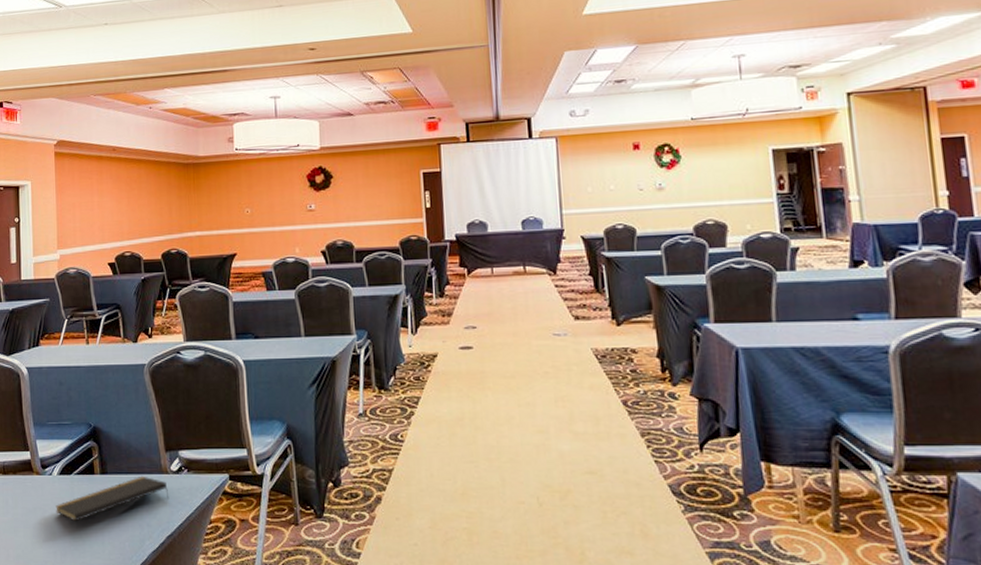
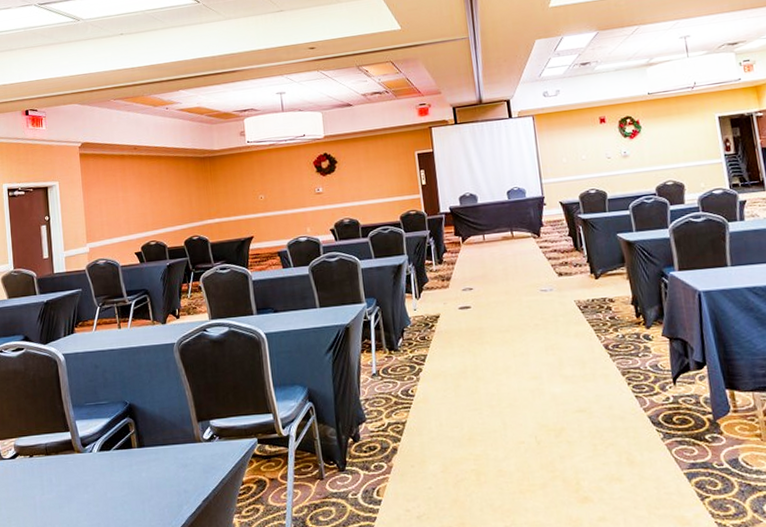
notepad: present [56,475,168,522] -> none [97,446,202,494]

